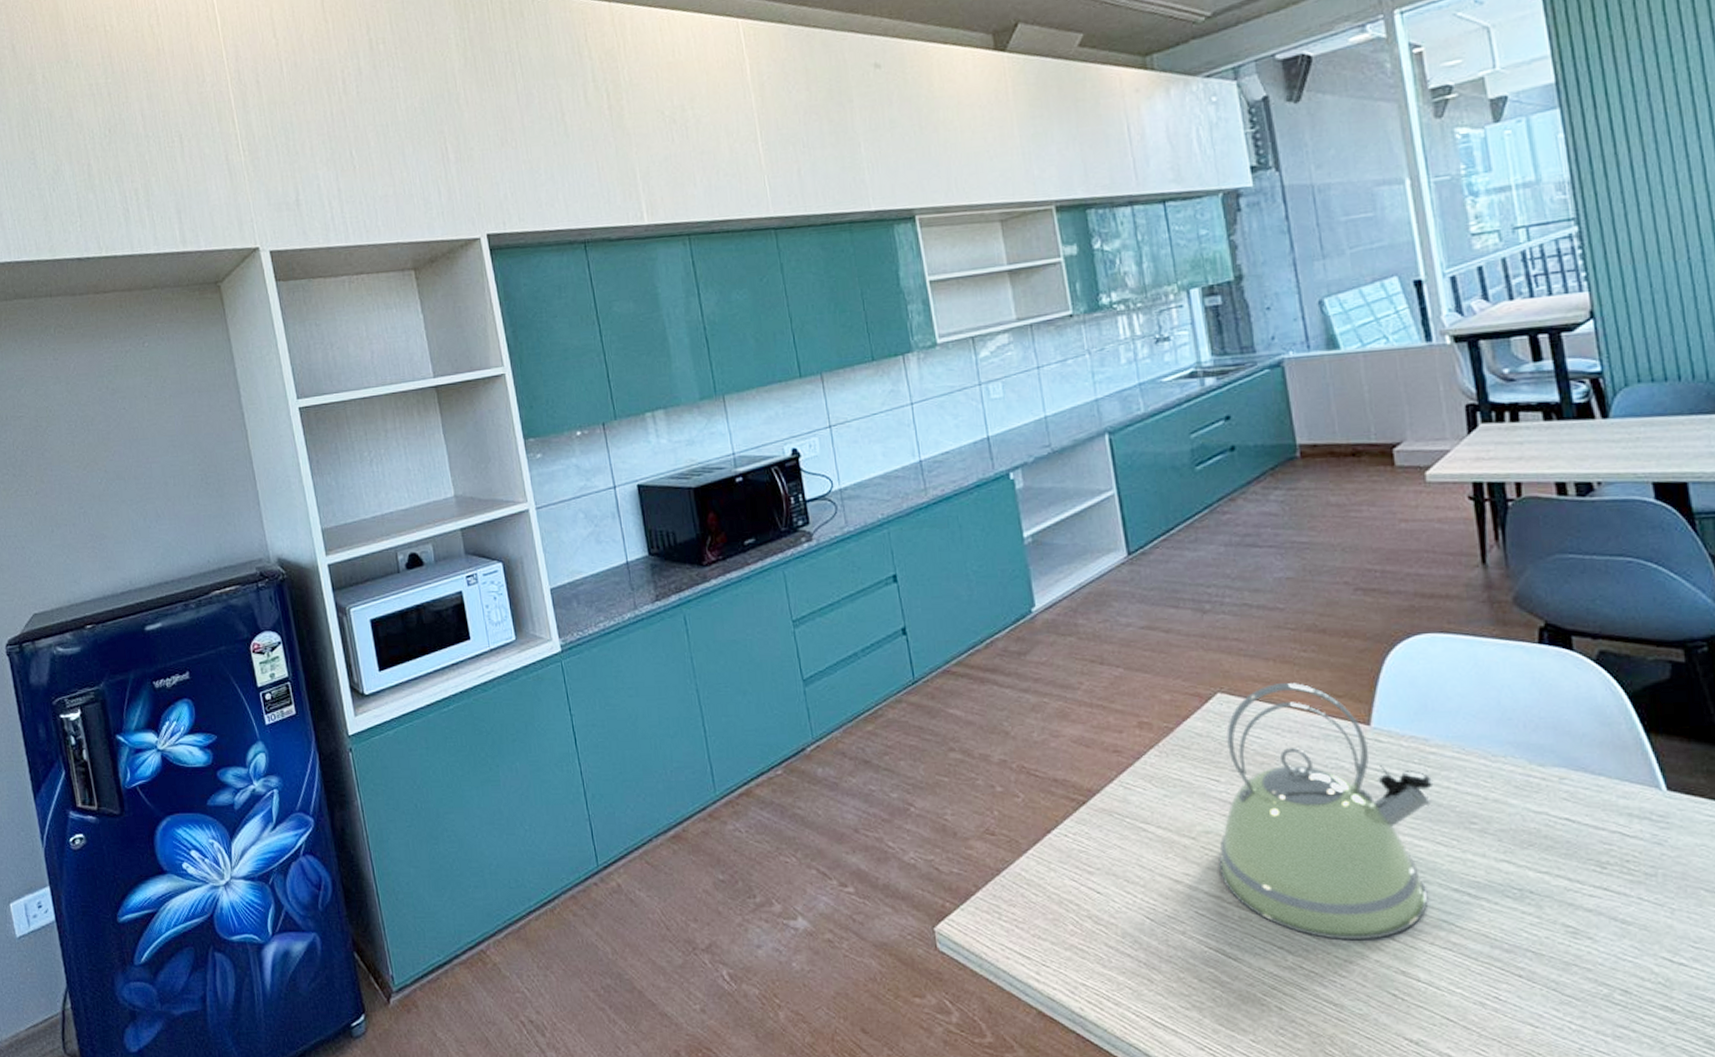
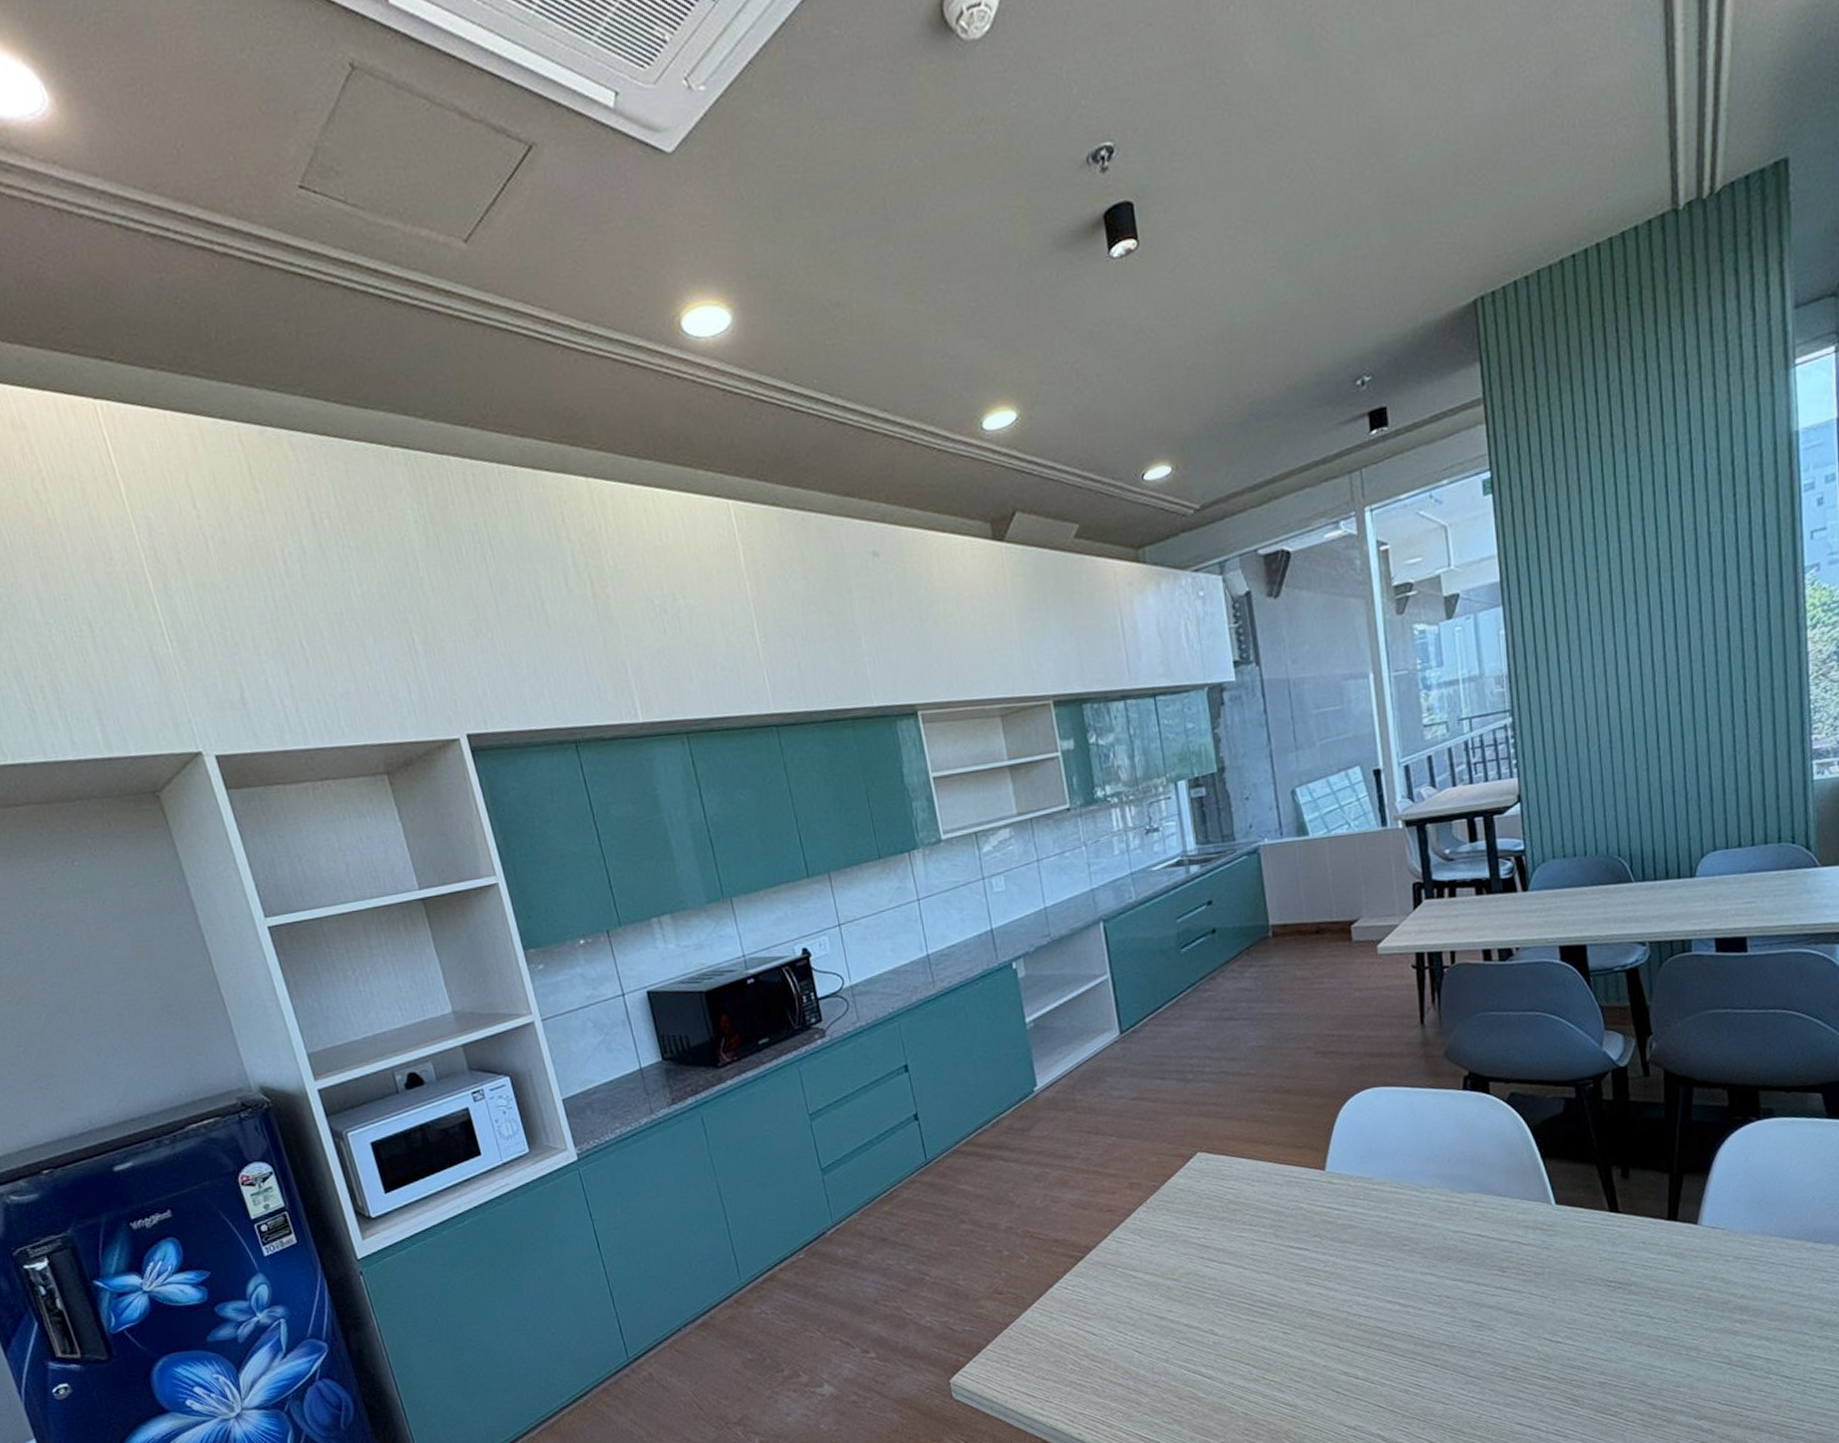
kettle: present [1219,682,1434,941] -> none [1197,1138,1375,1352]

